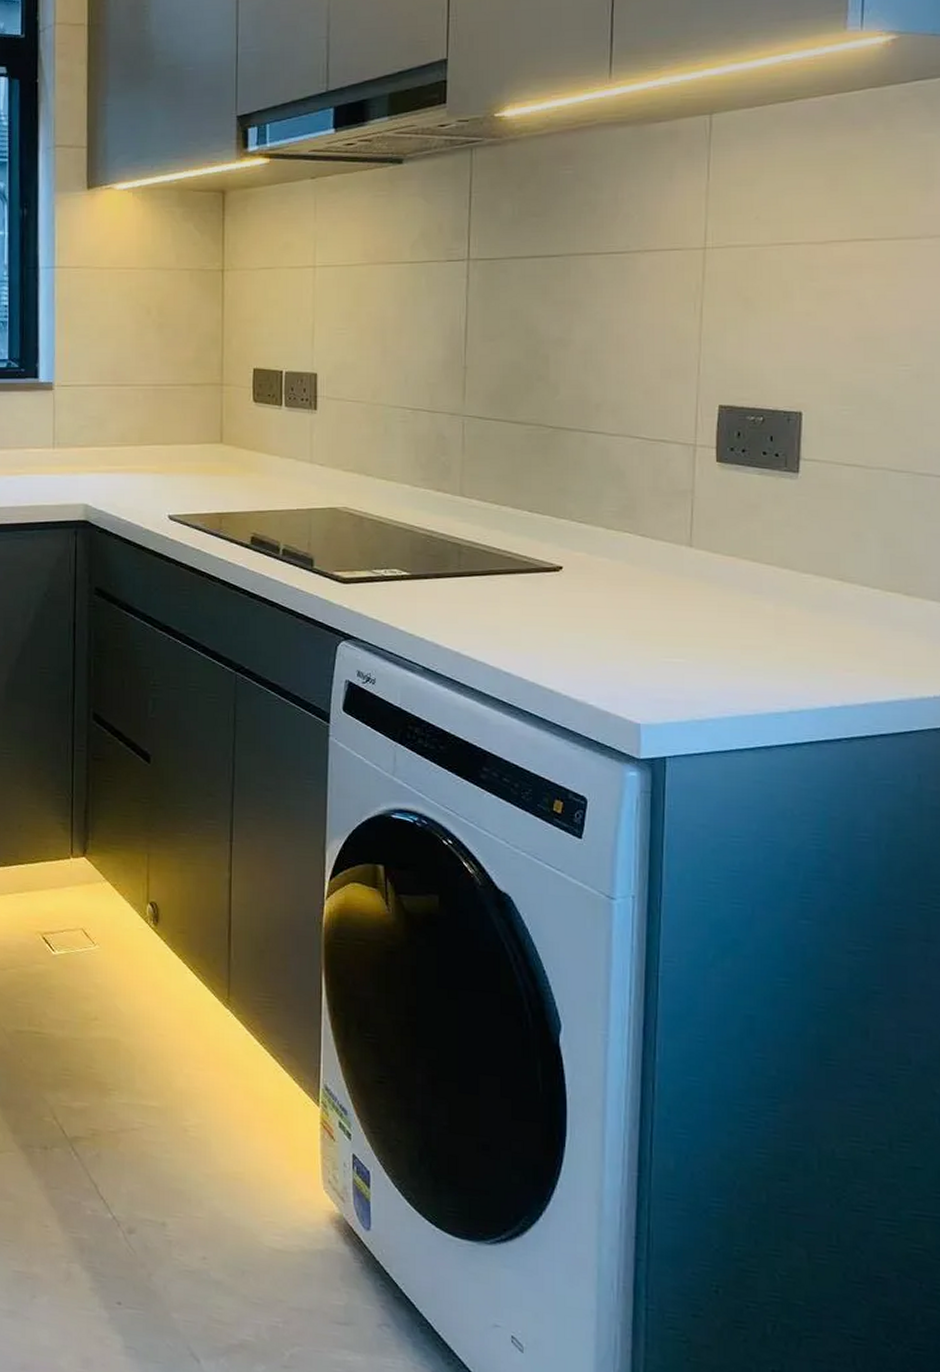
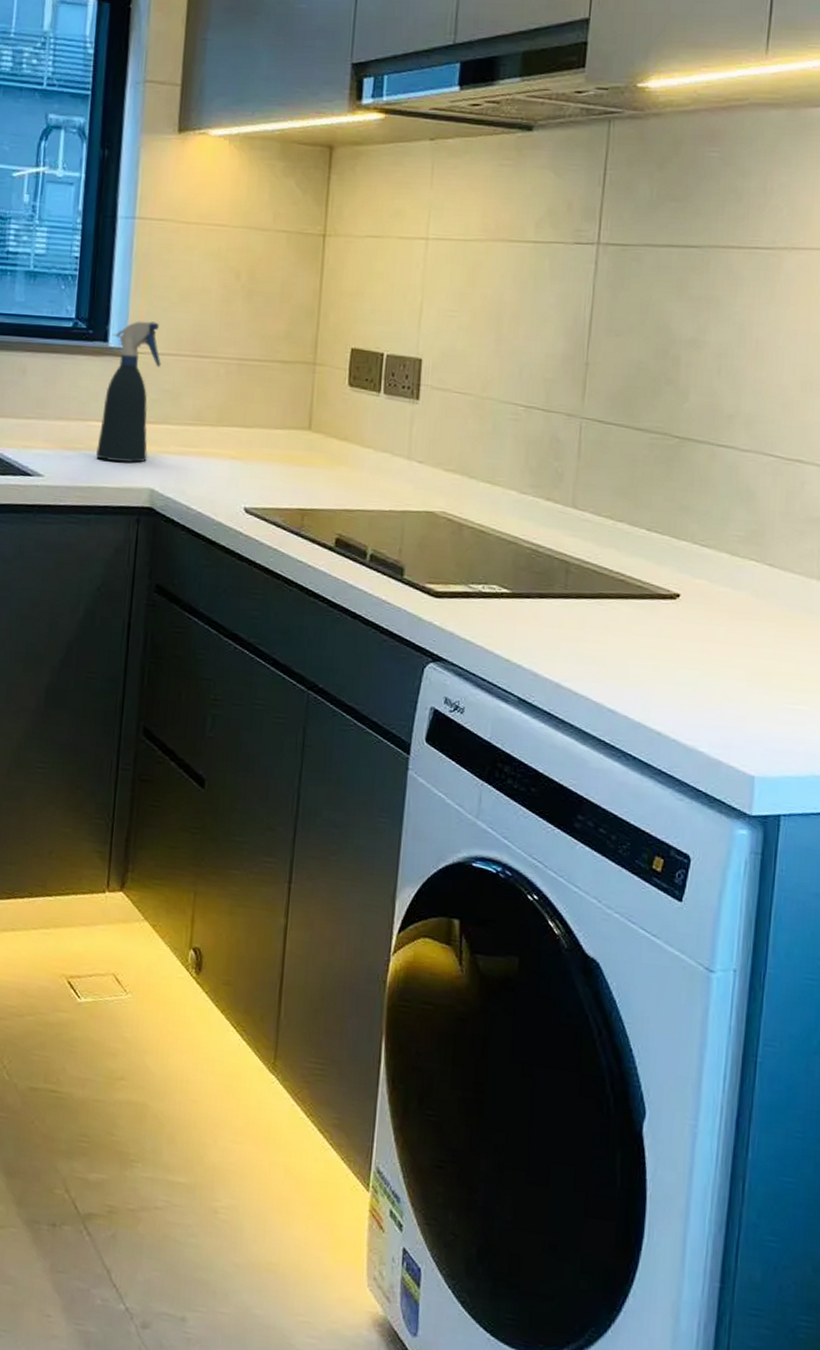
spray bottle: none [35,357,86,483] -> present [96,321,161,463]

